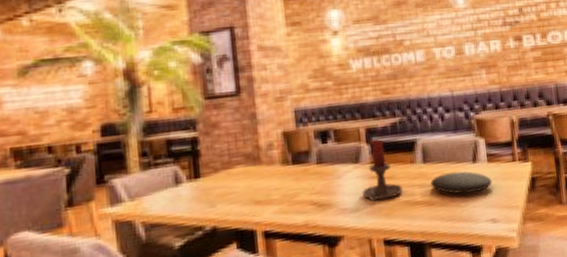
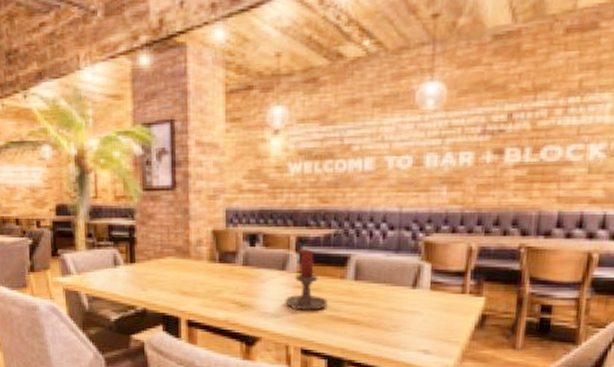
plate: present [430,171,492,194] -> none [359,295,432,319]

